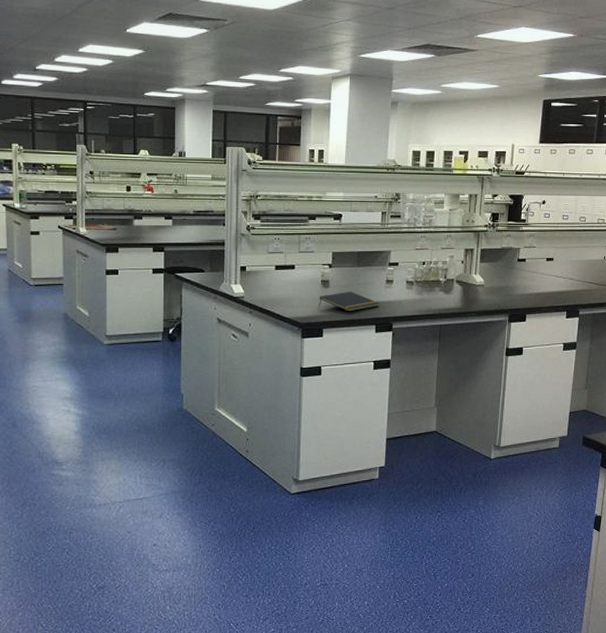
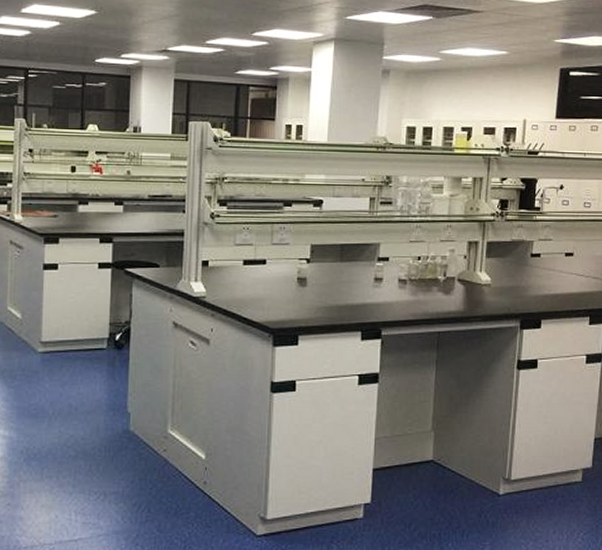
notepad: present [319,291,379,312] -> none [294,290,366,316]

